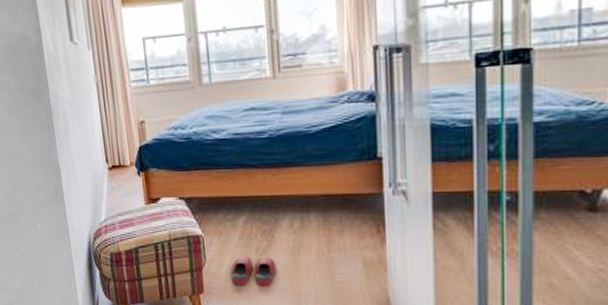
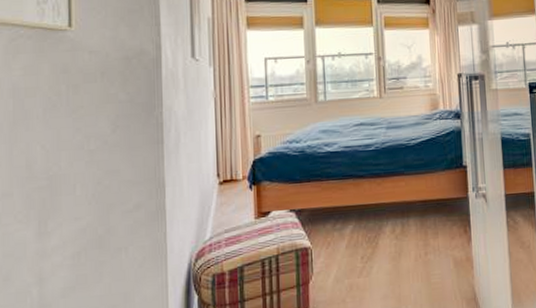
slippers: present [231,255,277,287] -> none [338,263,380,298]

